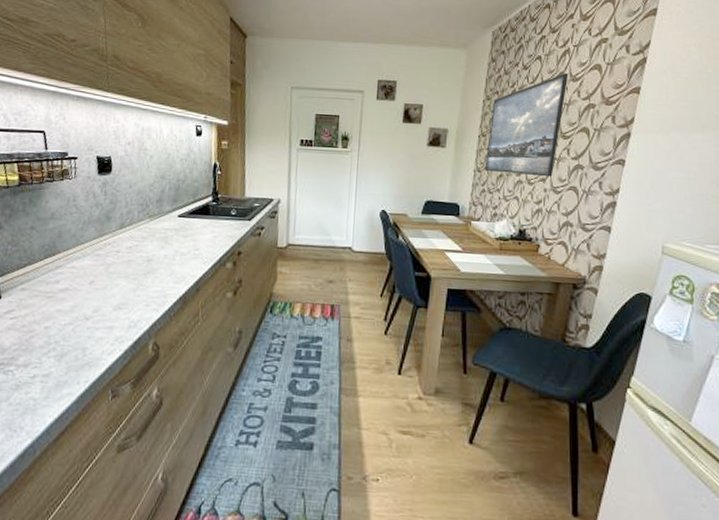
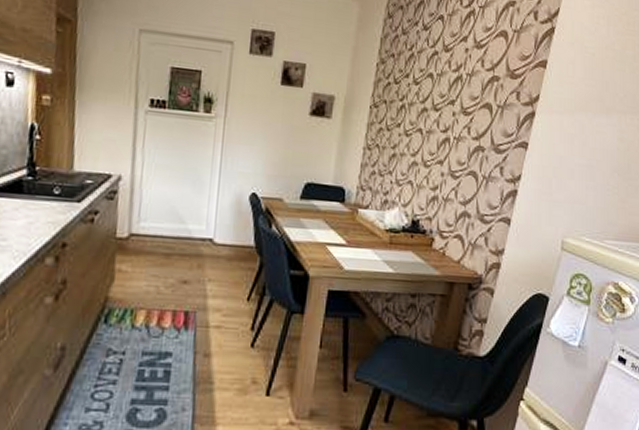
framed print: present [484,72,569,177] -> none [375,37,473,159]

